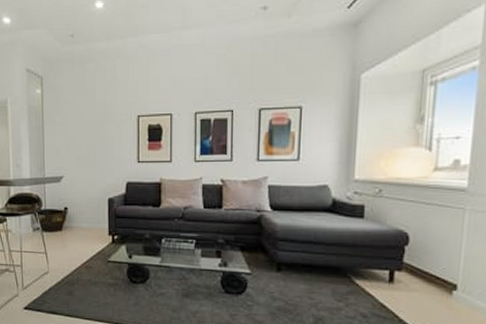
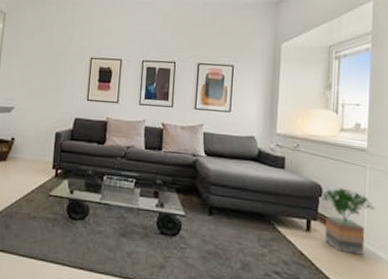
potted tree: none [408,234,476,304] -> present [322,188,376,255]

